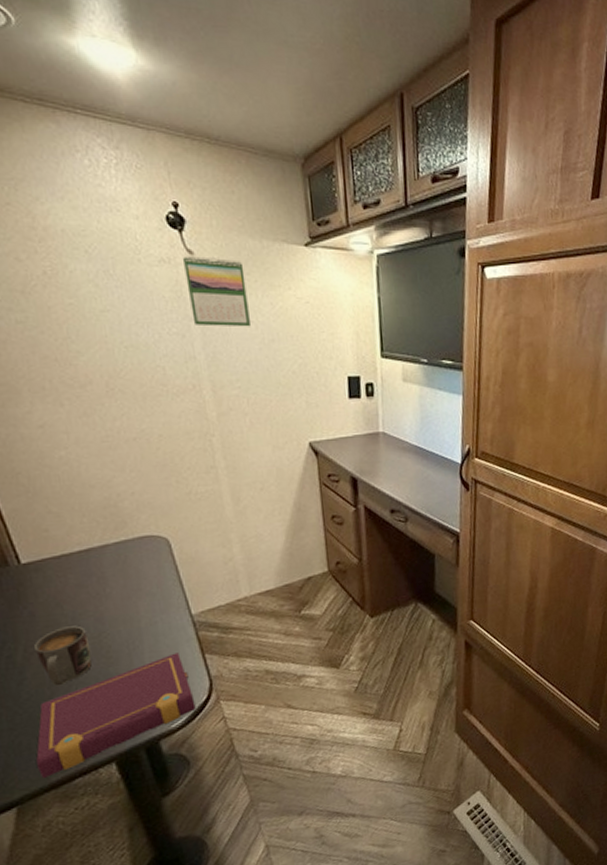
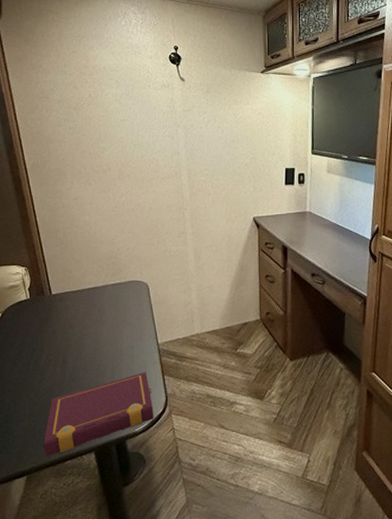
mug: present [35,626,92,687] -> none [53,343,88,387]
calendar: present [182,255,252,327] -> none [177,82,219,131]

